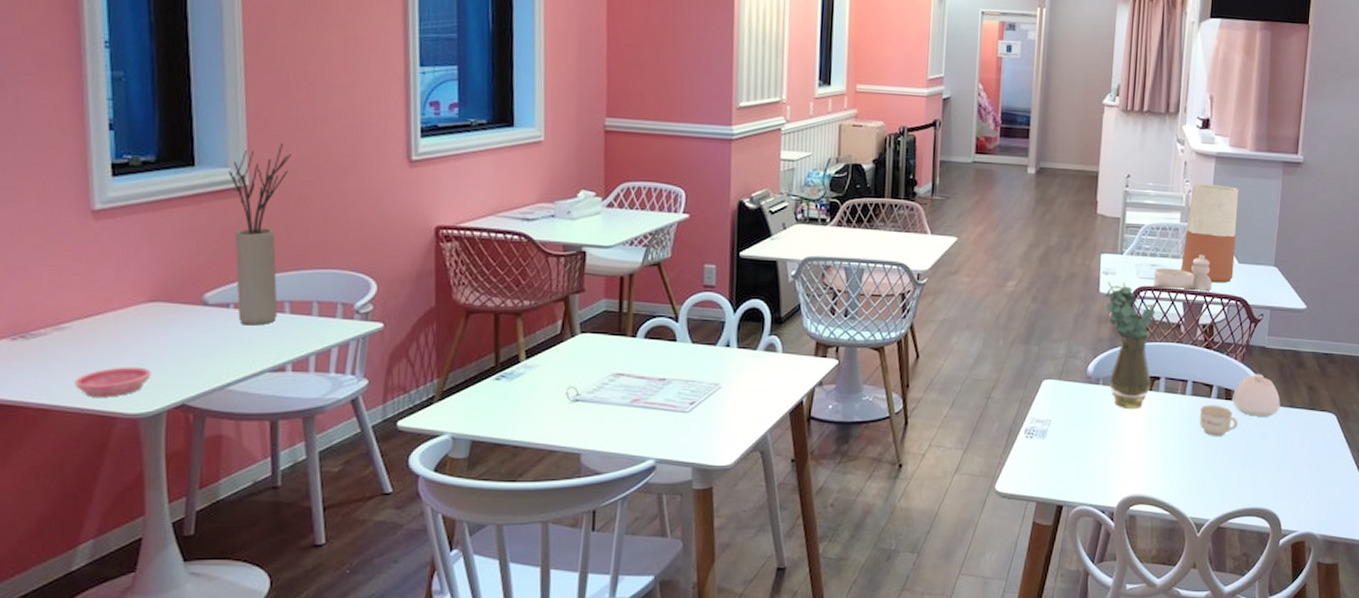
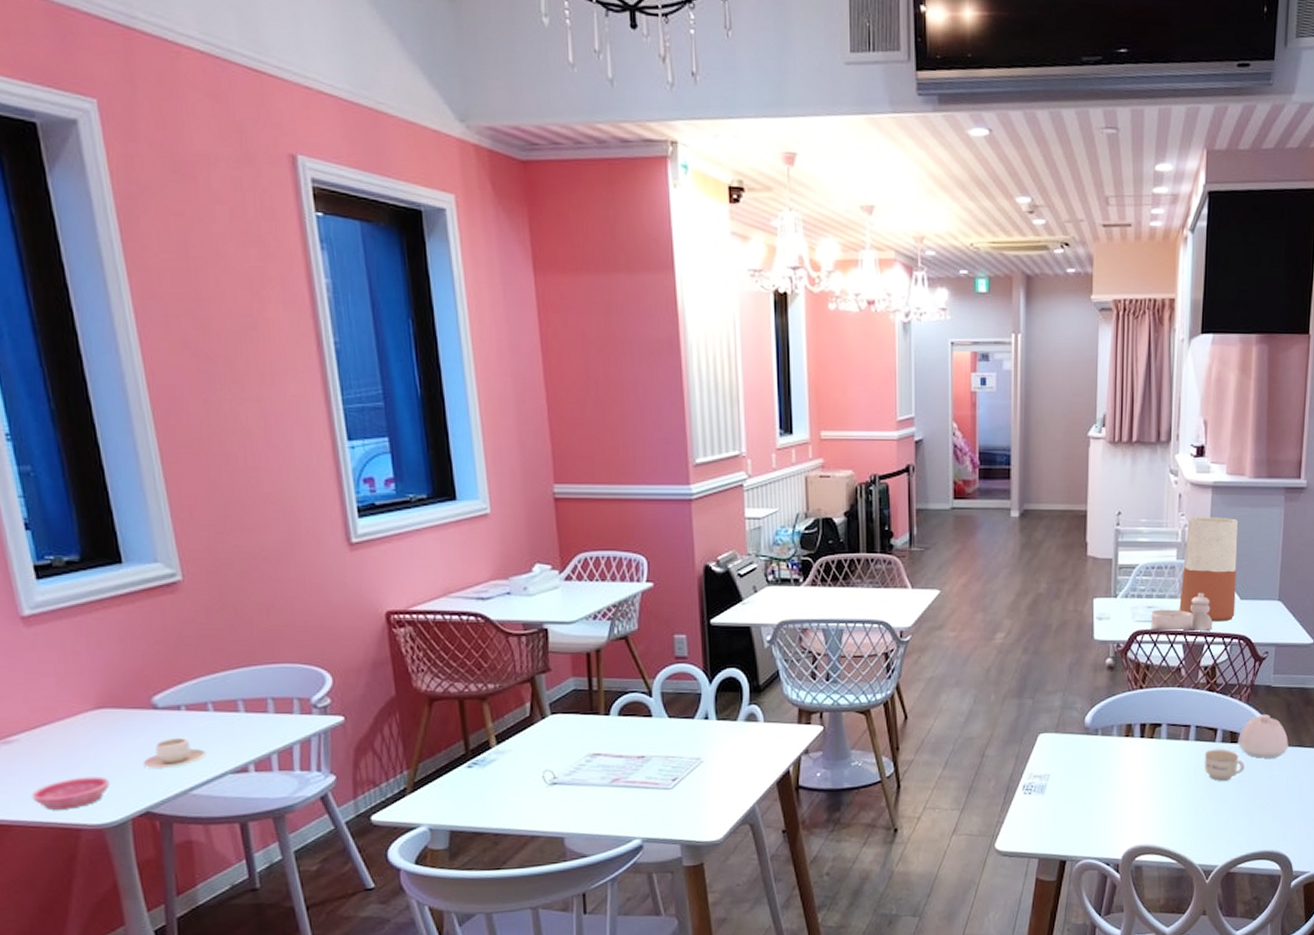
teacup: none [185,334,249,364] -> present [142,737,207,769]
vase: present [229,143,291,326] -> none [159,533,232,727]
vase: present [1106,281,1156,408] -> none [1101,626,1154,758]

